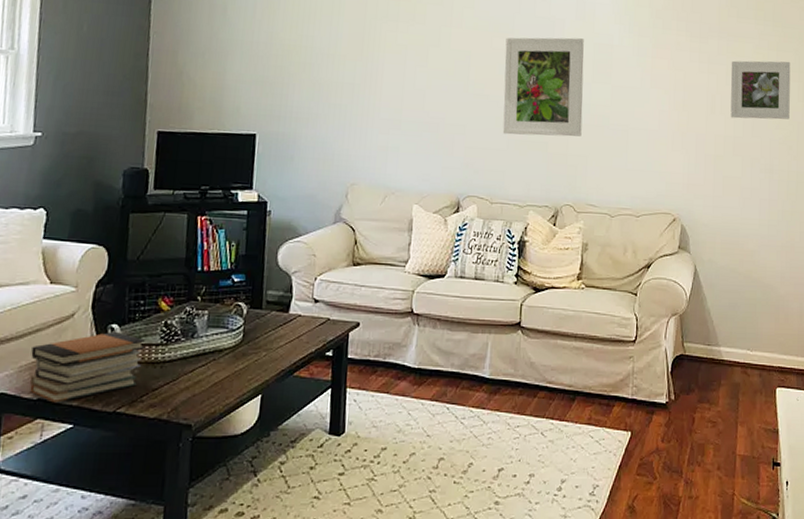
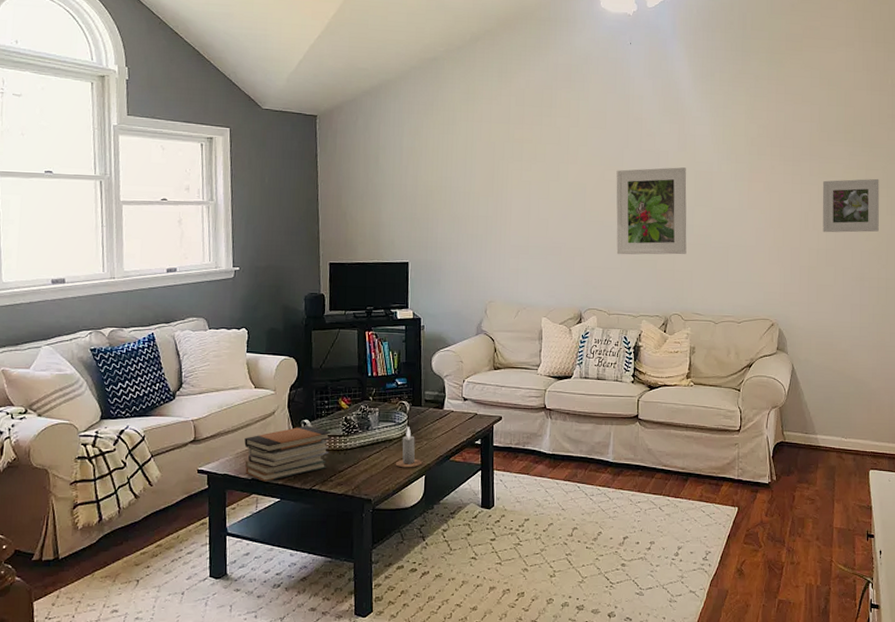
candle: none [224,334,260,385] -> present [395,427,423,468]

